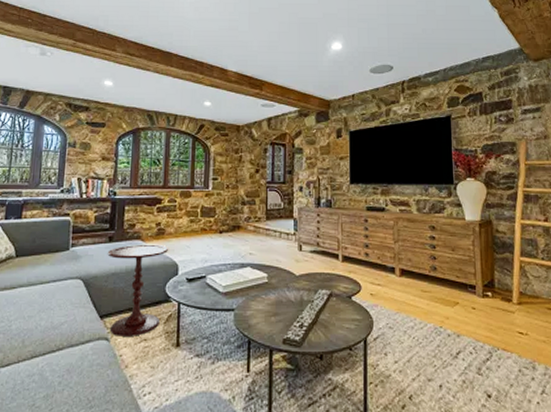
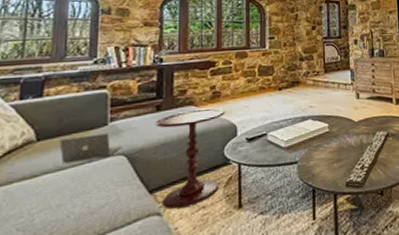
laptop: none [32,257,80,280] -> present [59,133,123,164]

